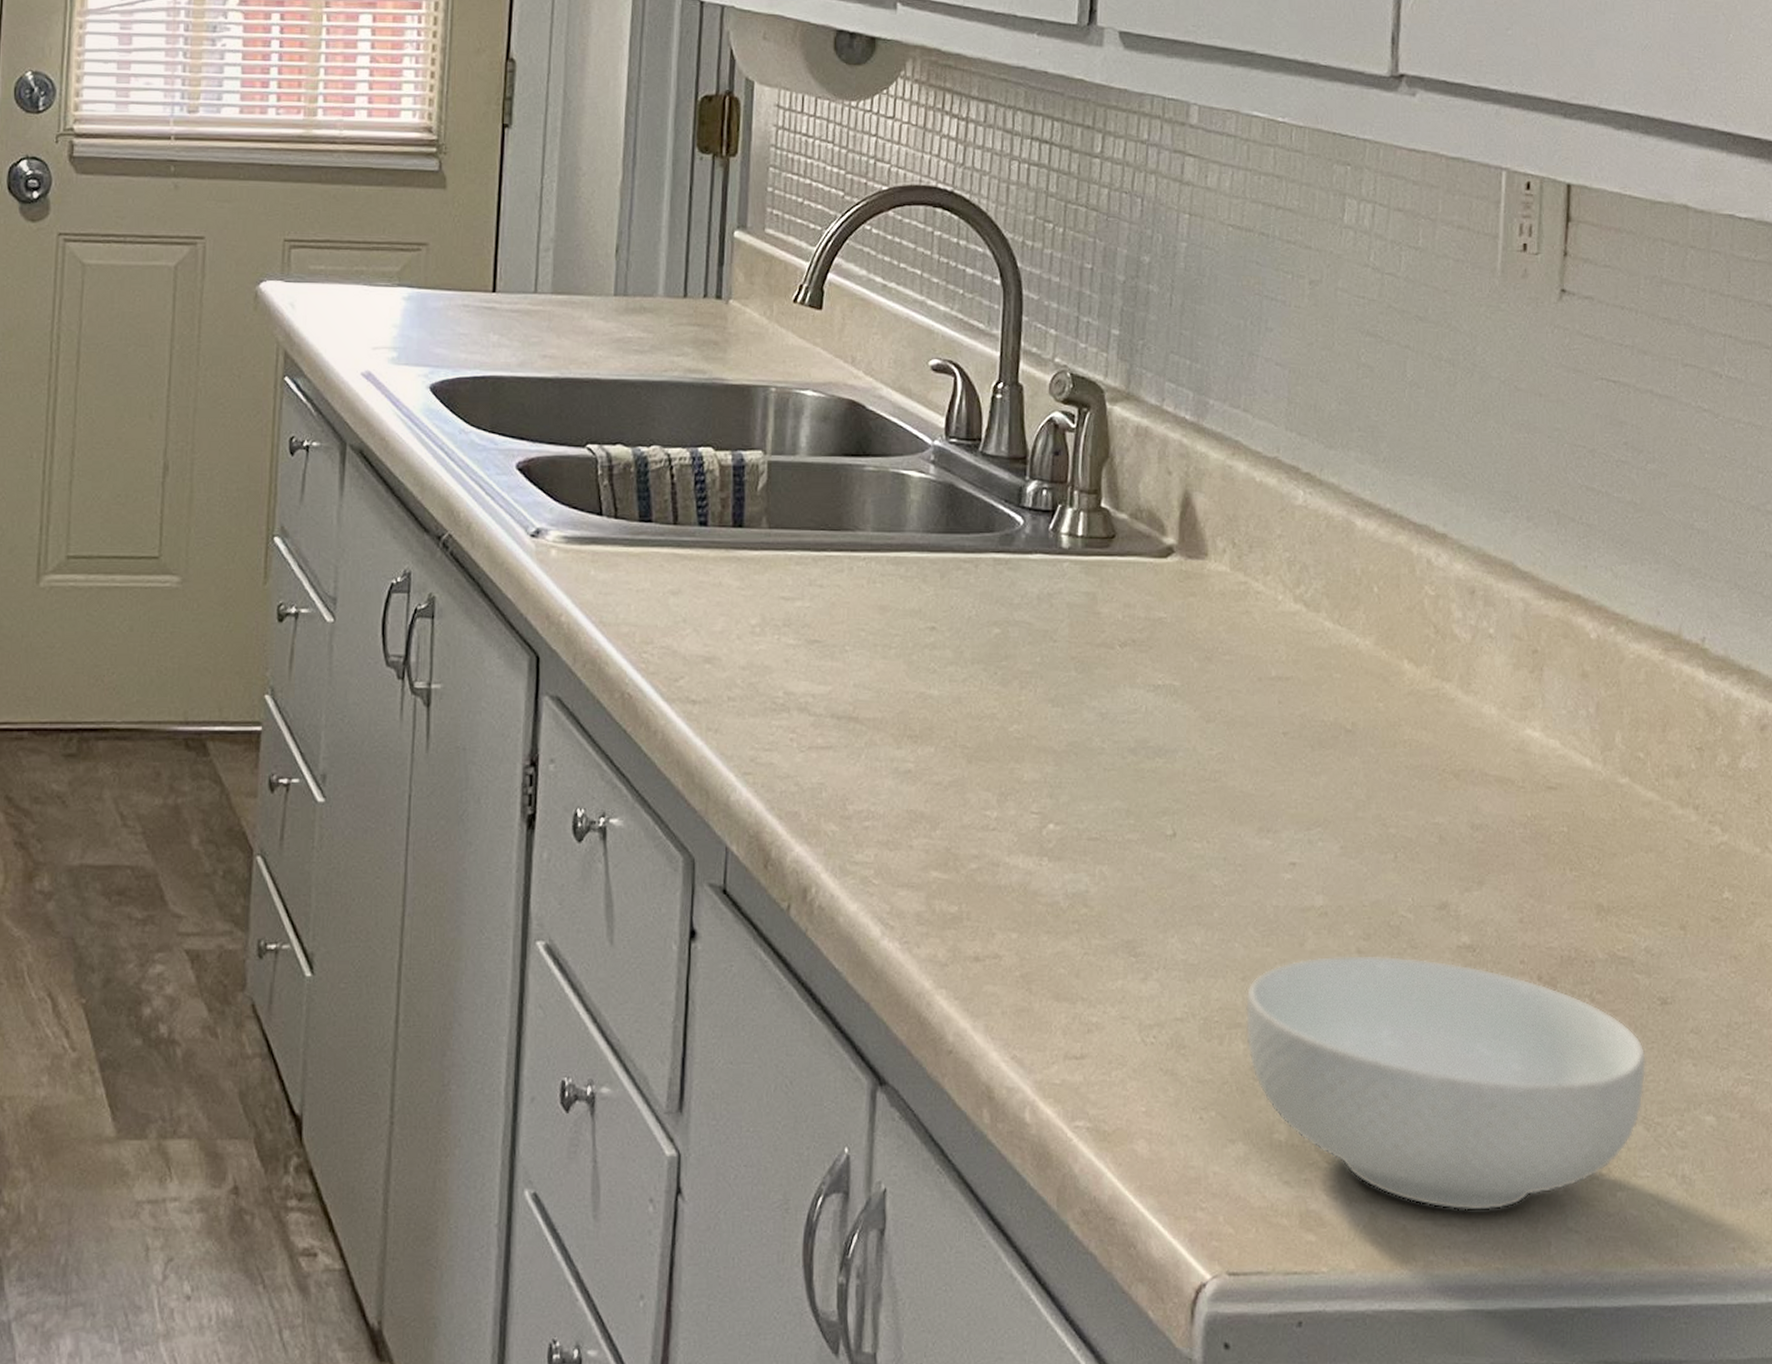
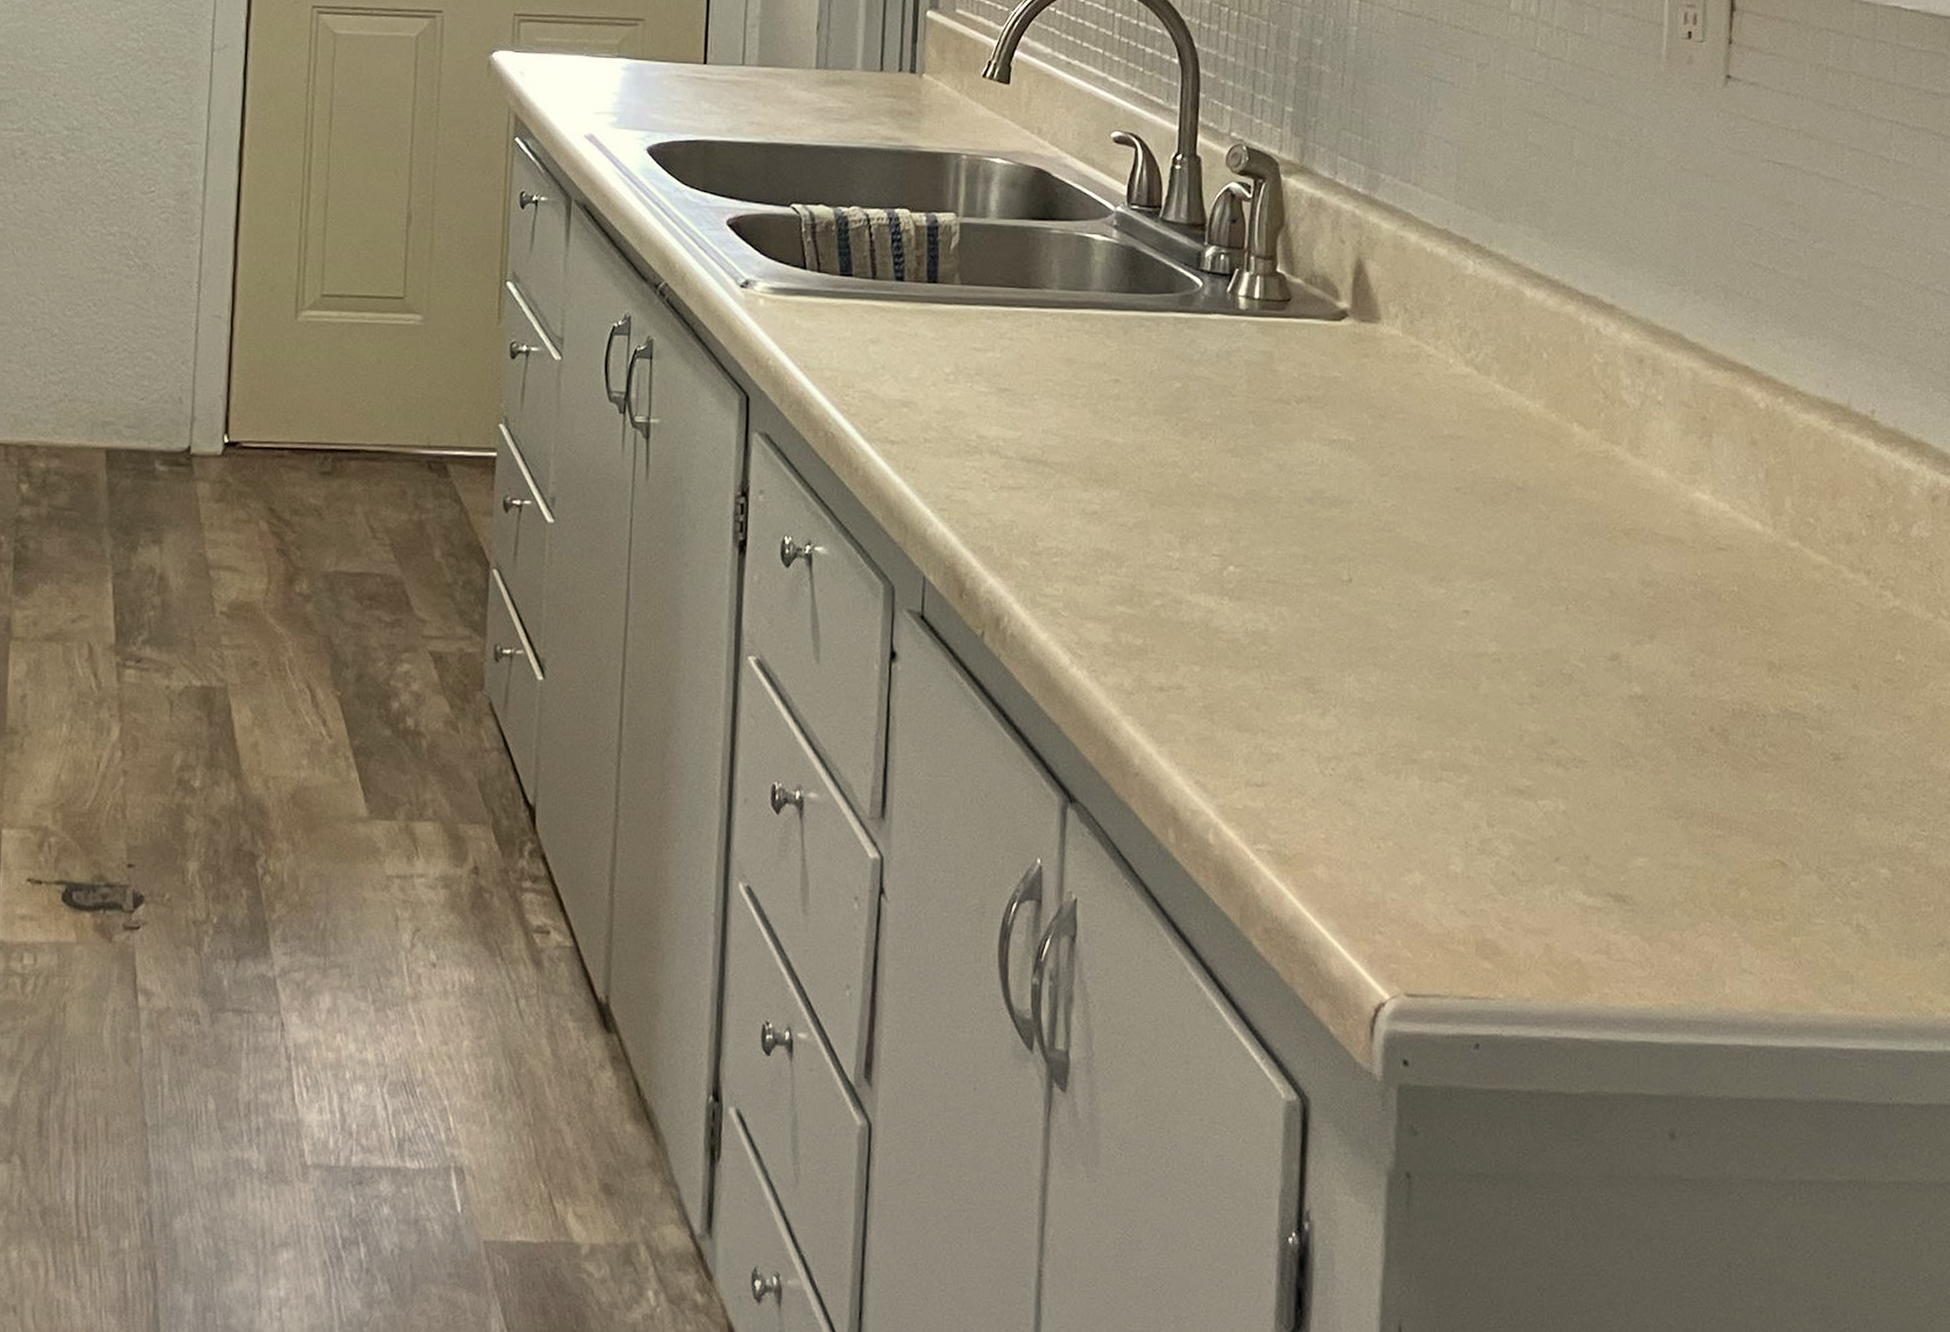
cereal bowl: present [1245,954,1647,1212] -> none [1420,699,1820,949]

